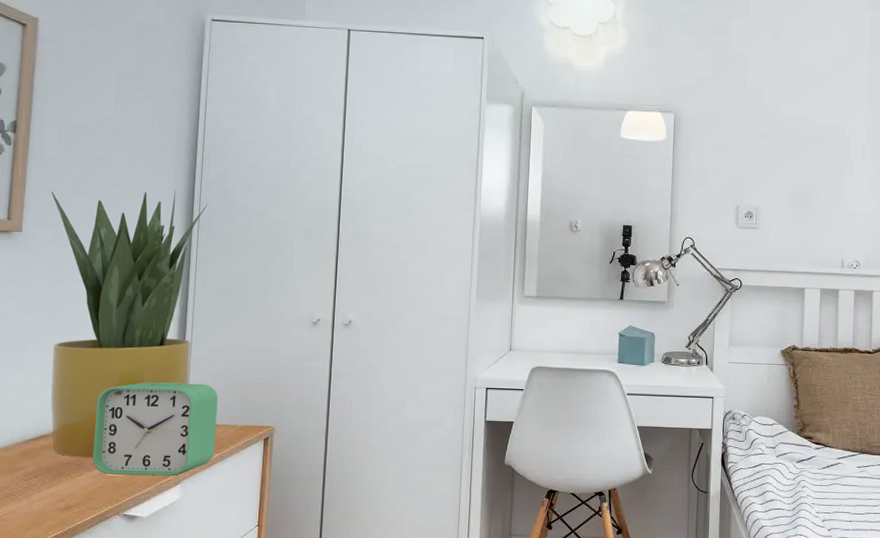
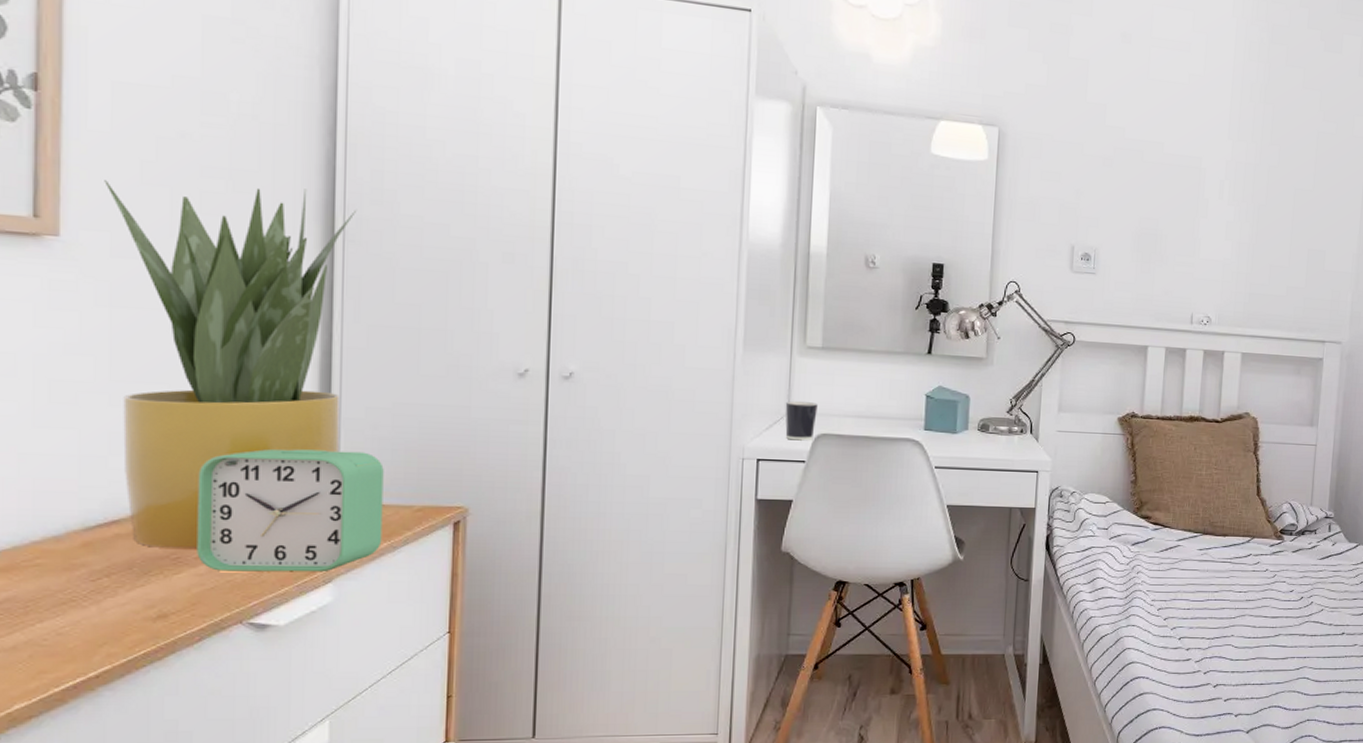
mug: none [508,340,533,373] -> present [785,401,818,441]

